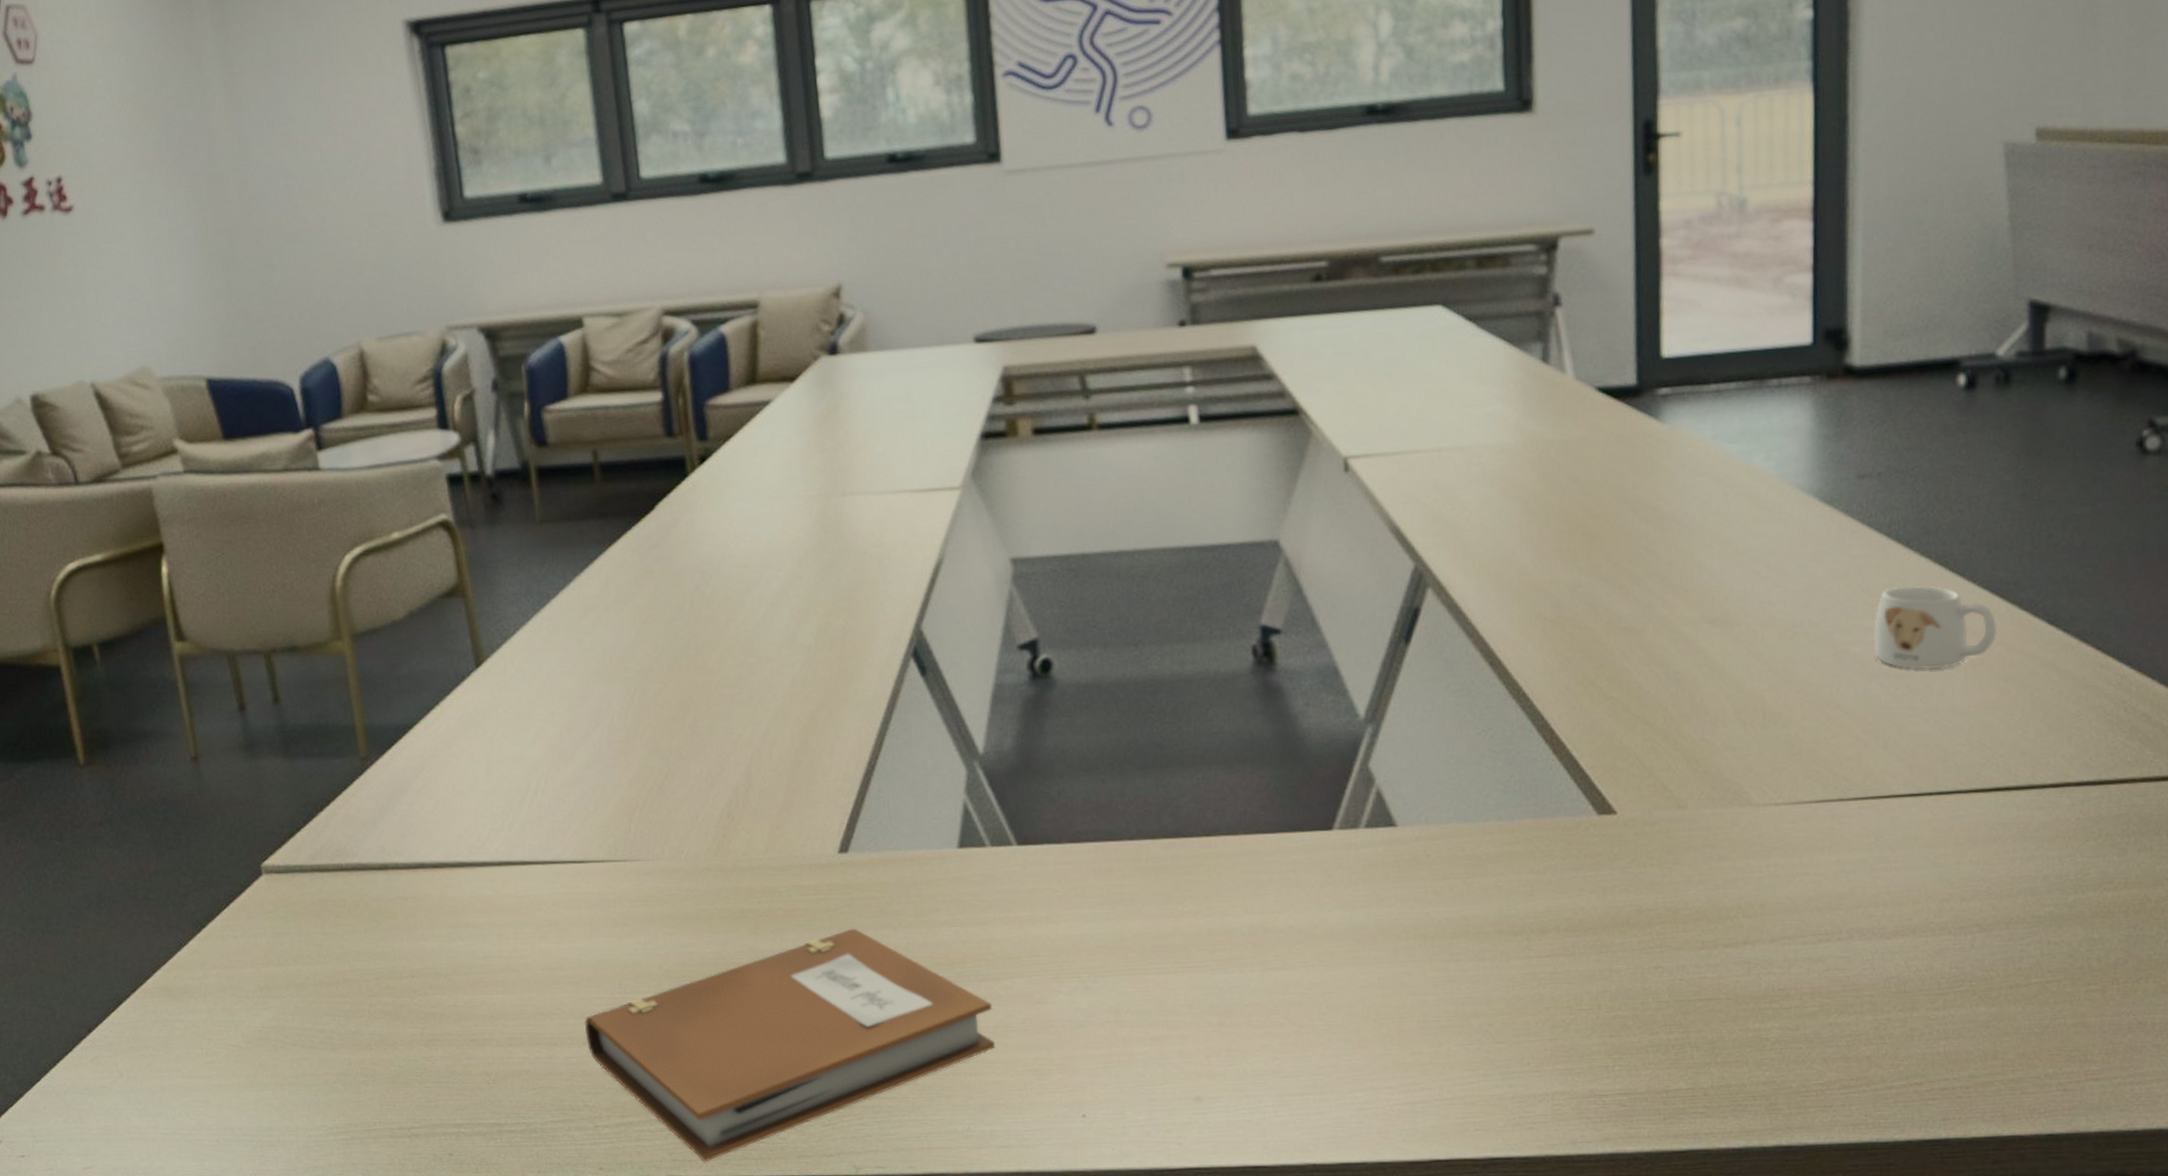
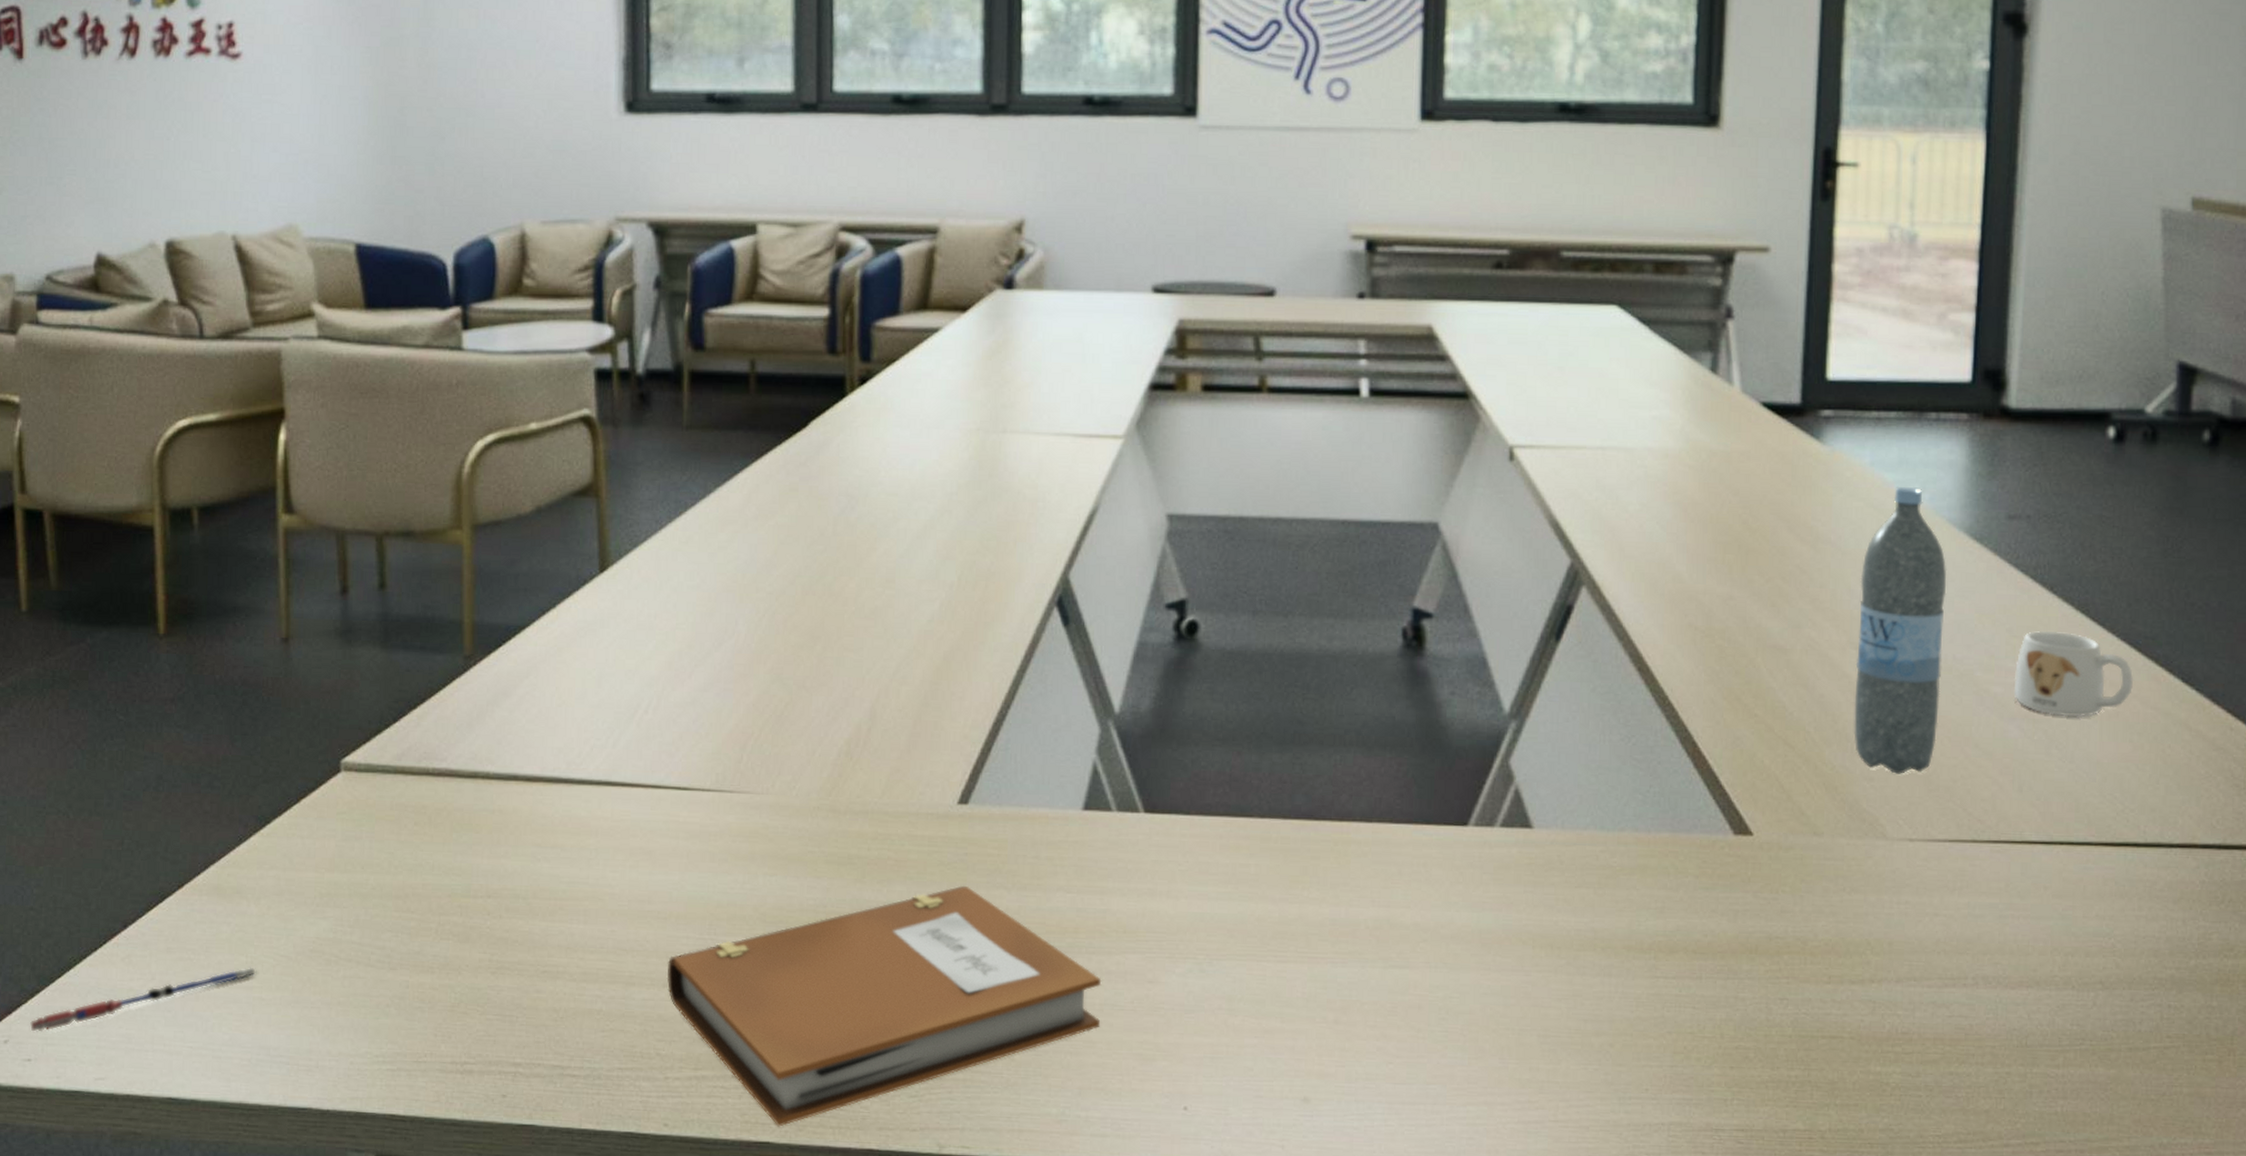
pen: none [18,1058,212,1131] -> present [29,967,256,1032]
water bottle: none [1709,455,1799,742] -> present [1854,486,1947,774]

